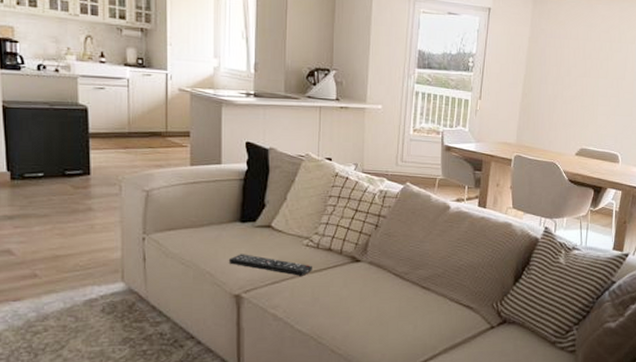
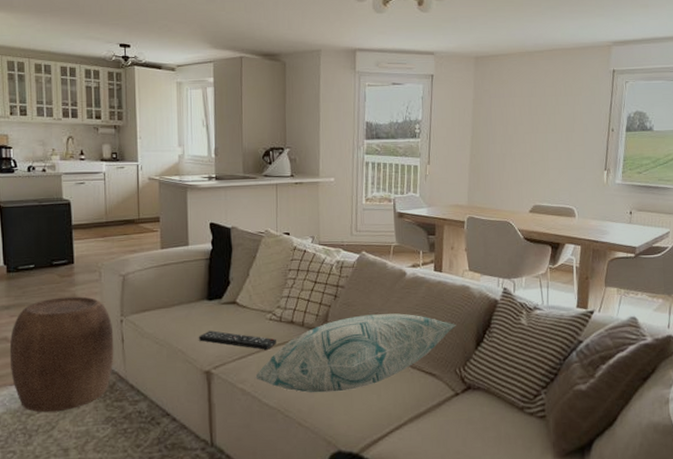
stool: none [12,210,134,331] -> present [9,296,114,413]
decorative pillow: none [287,246,497,321] -> present [254,313,457,393]

